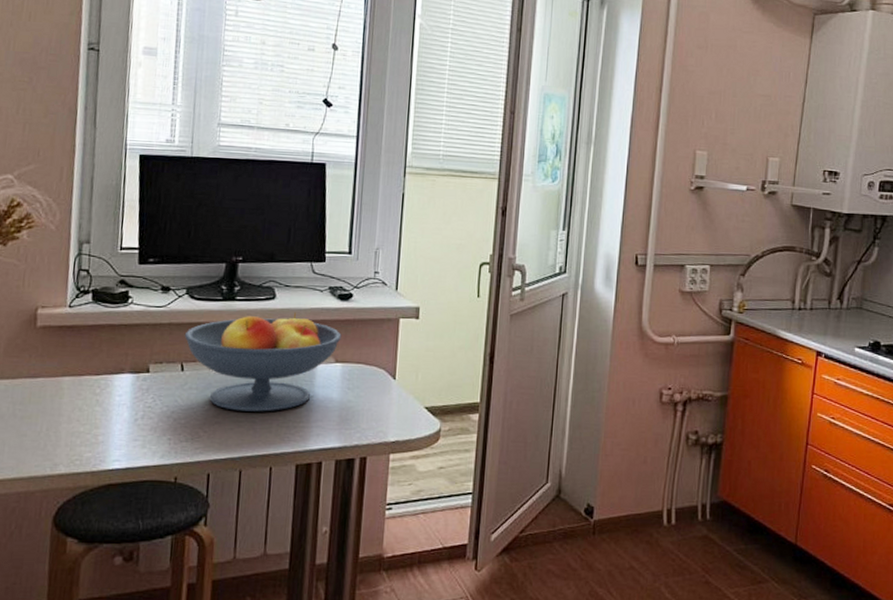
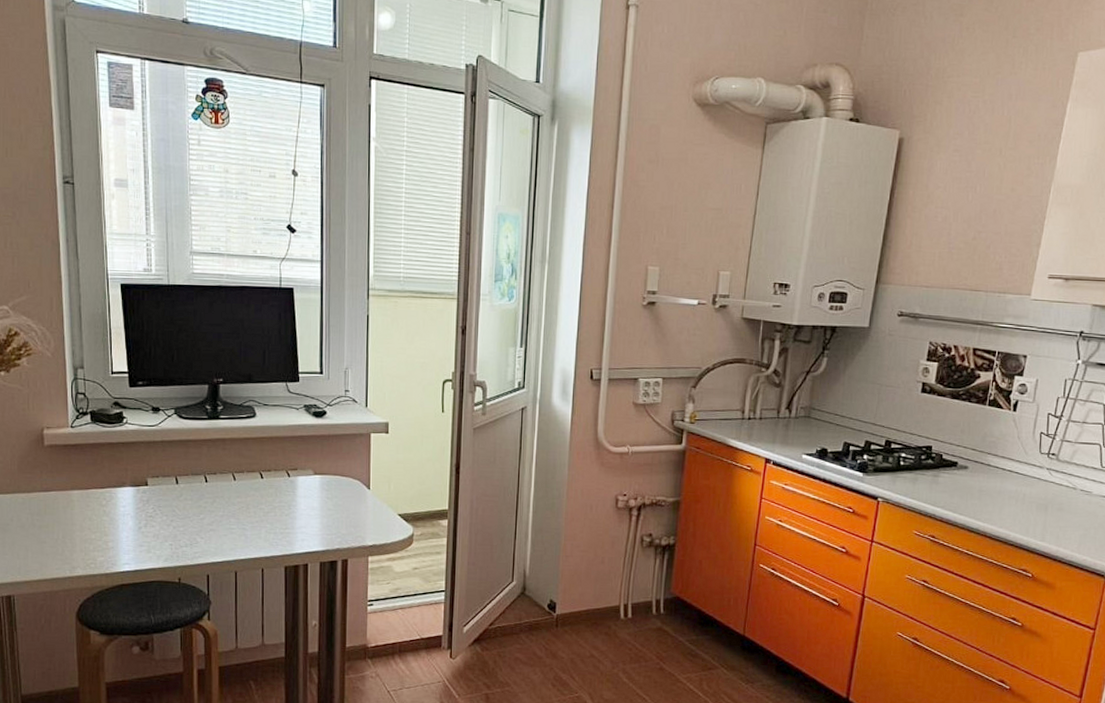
fruit bowl: present [184,312,342,412] -> none [176,429,318,520]

